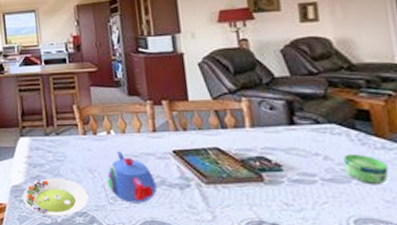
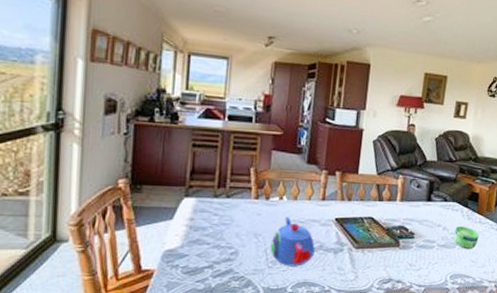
salad plate: present [23,178,89,217] -> none [176,242,249,281]

